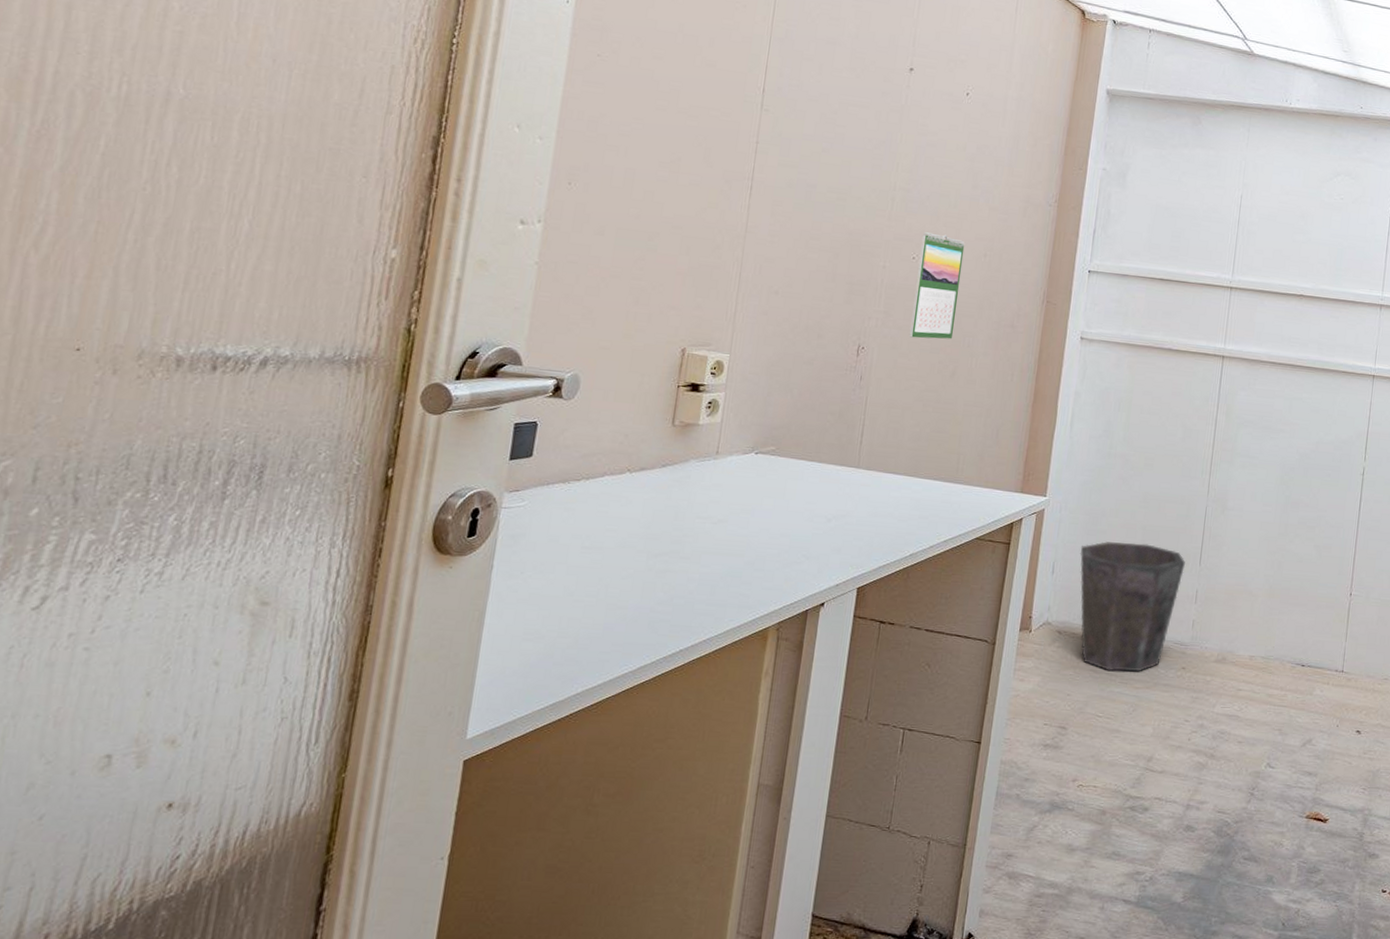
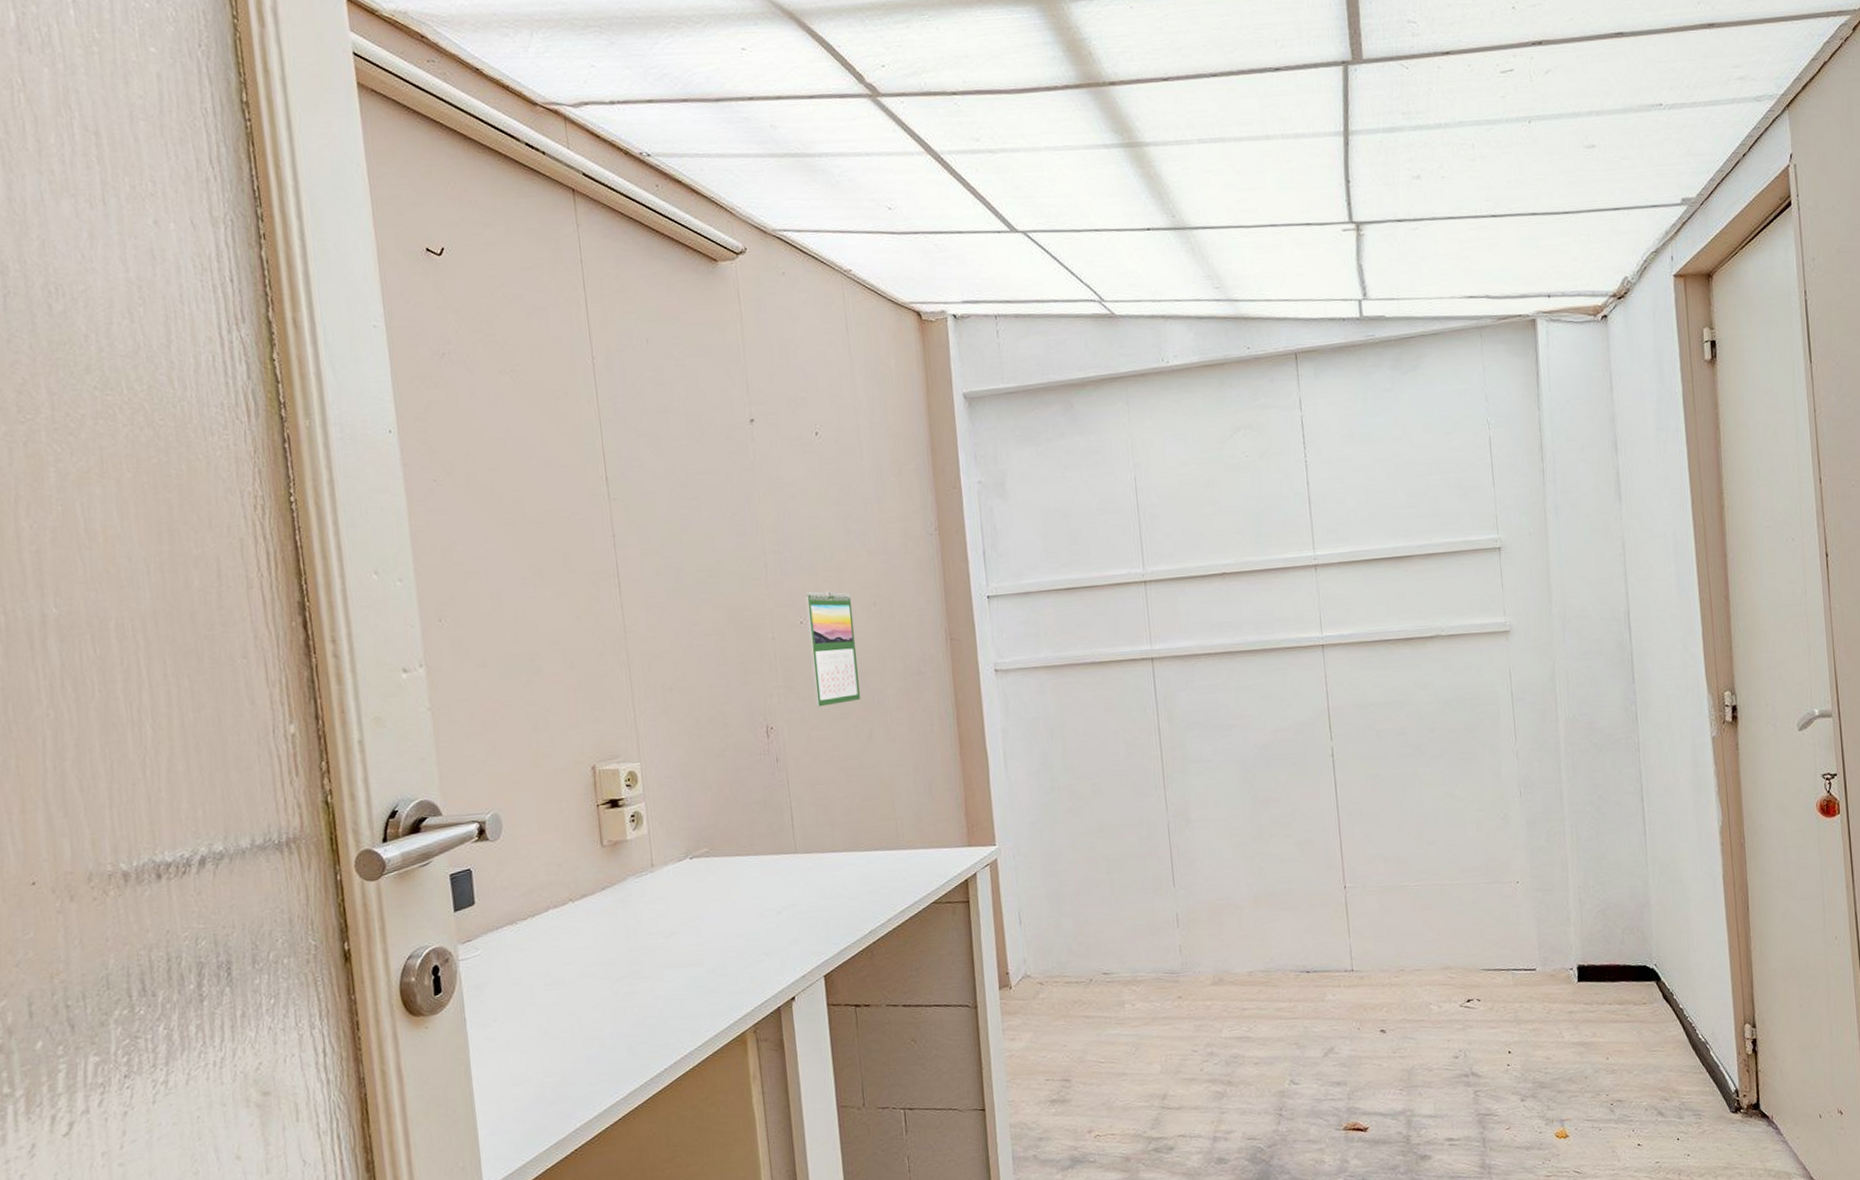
waste bin: present [1080,542,1185,672] -> none [1043,874,1159,1014]

